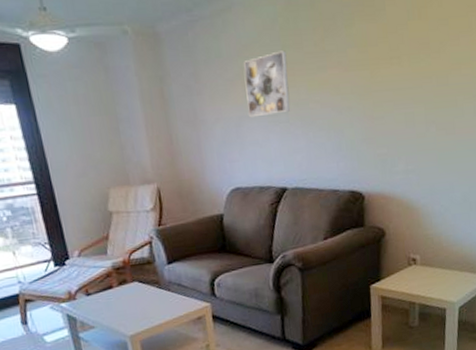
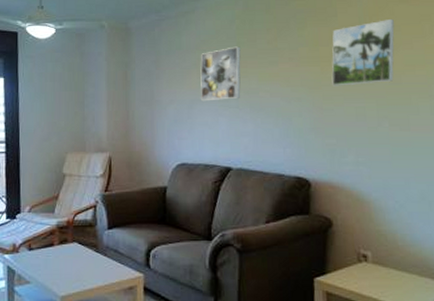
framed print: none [381,10,442,92] -> present [331,18,395,86]

